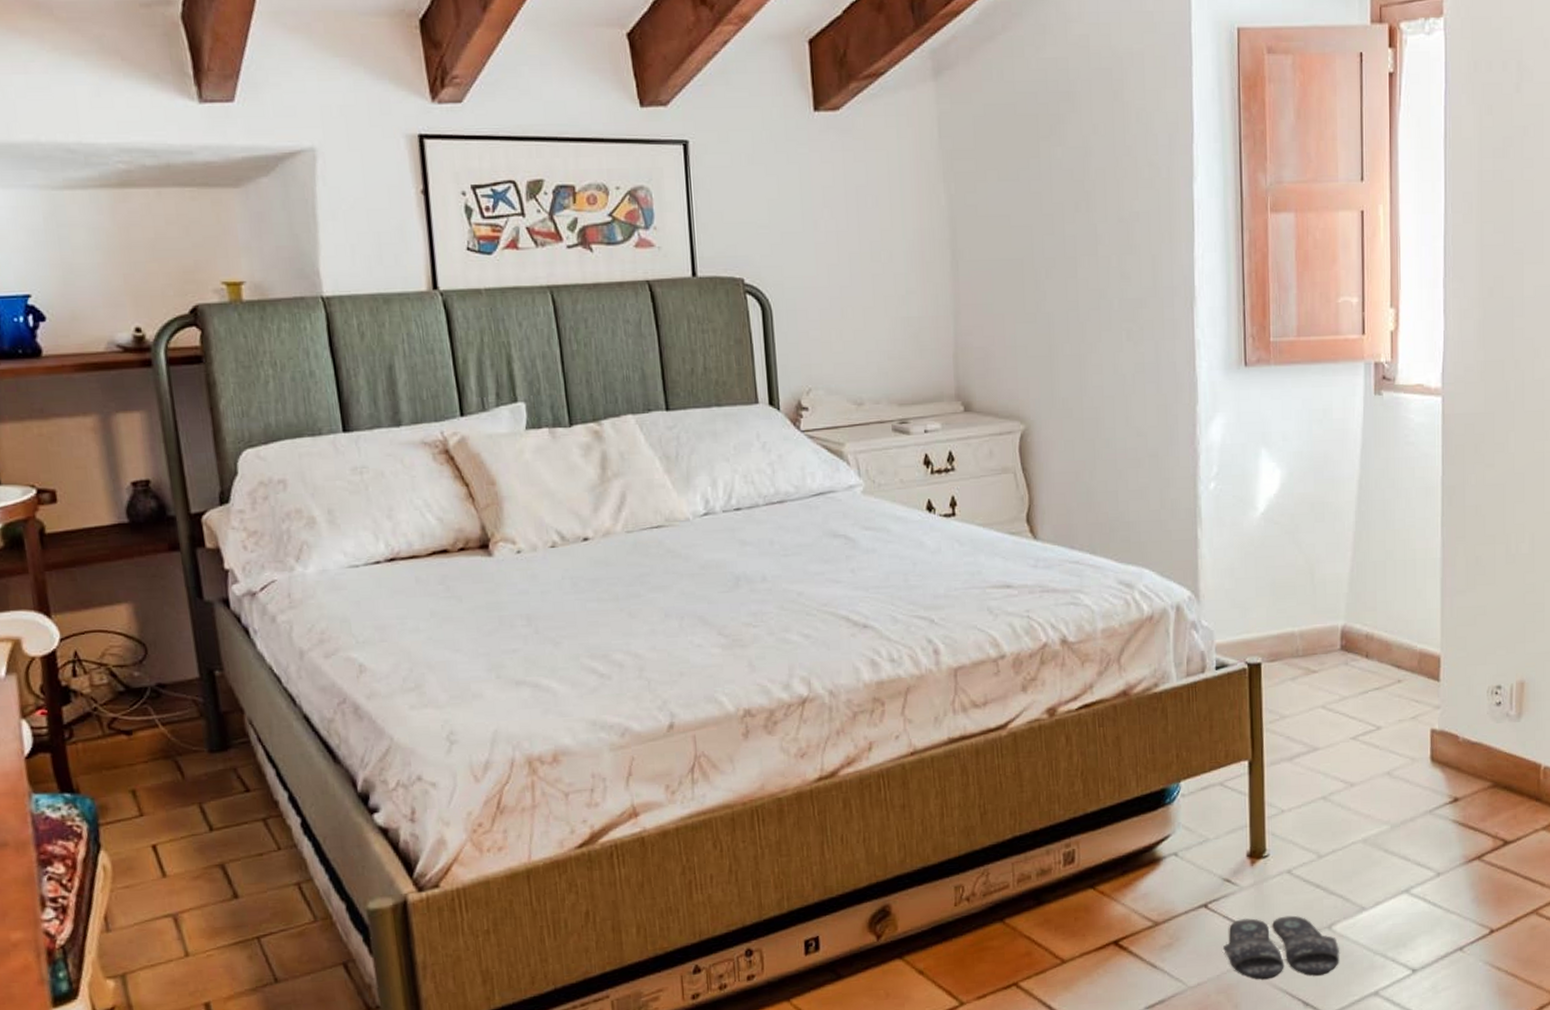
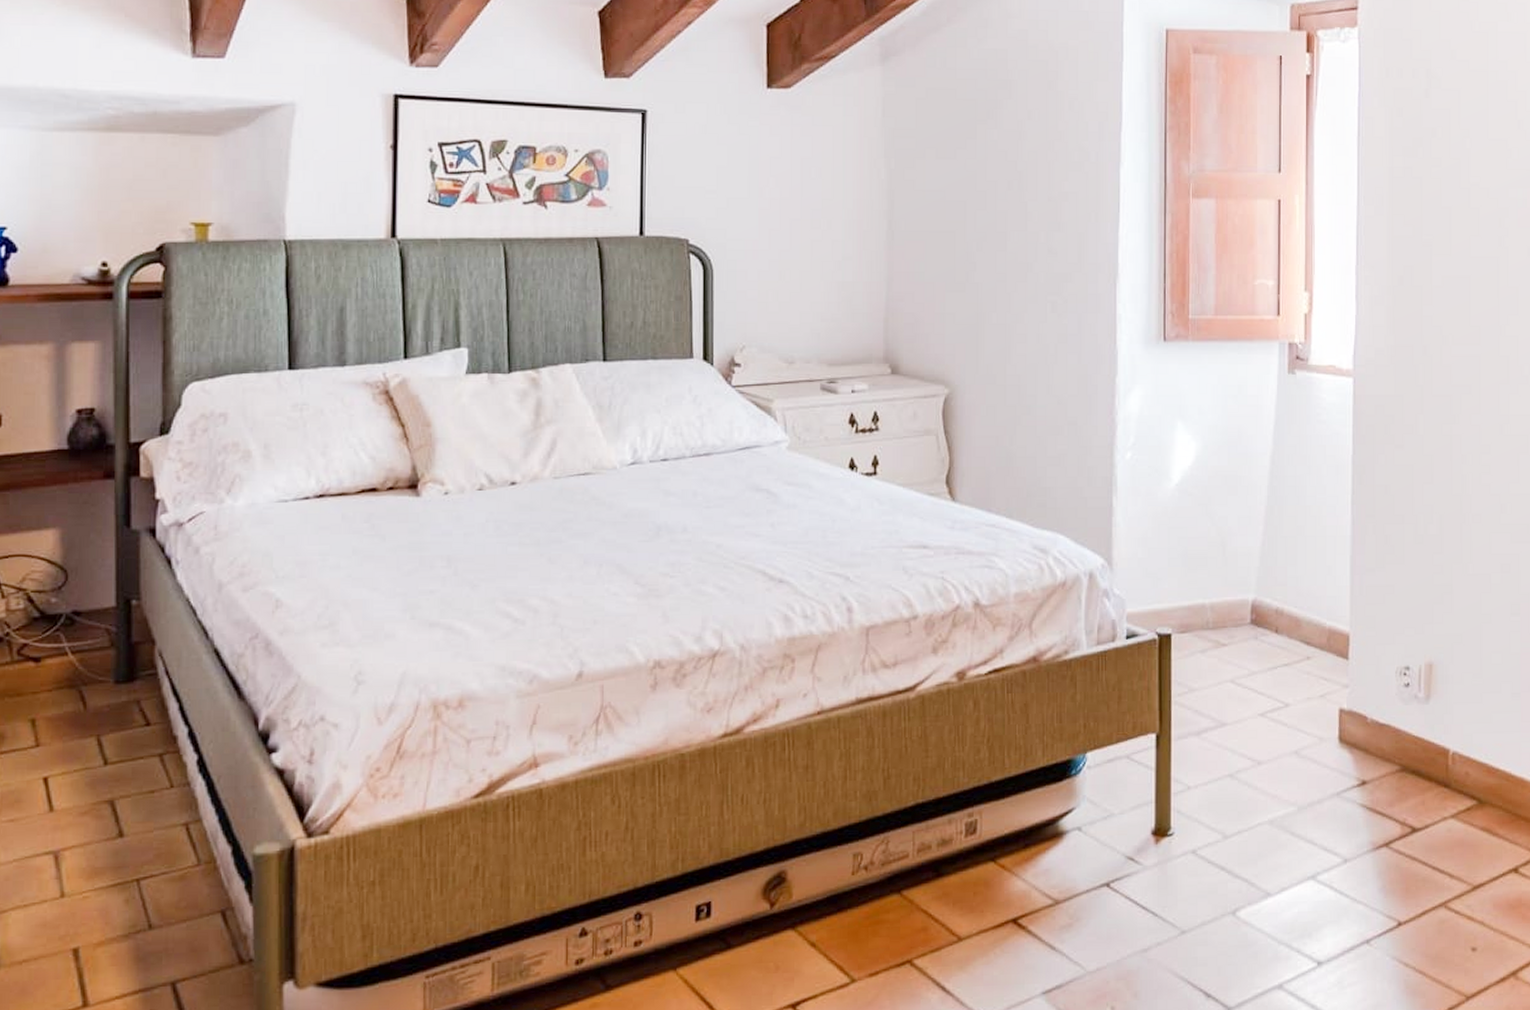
slippers: present [1223,915,1339,979] -> none [1124,899,1243,966]

